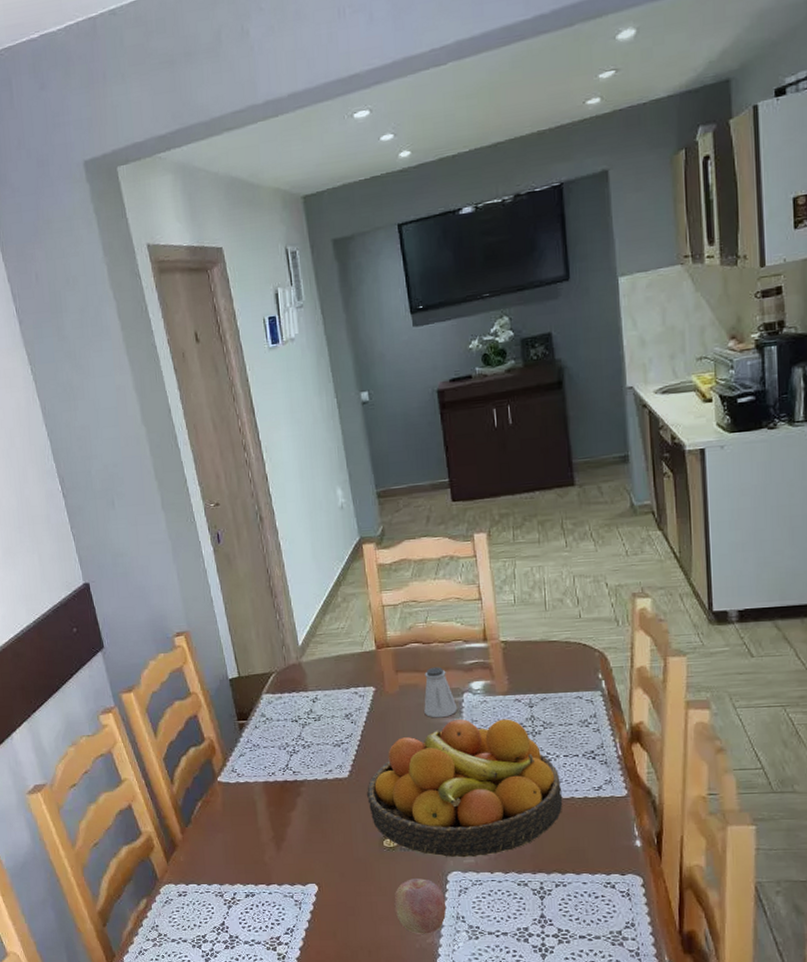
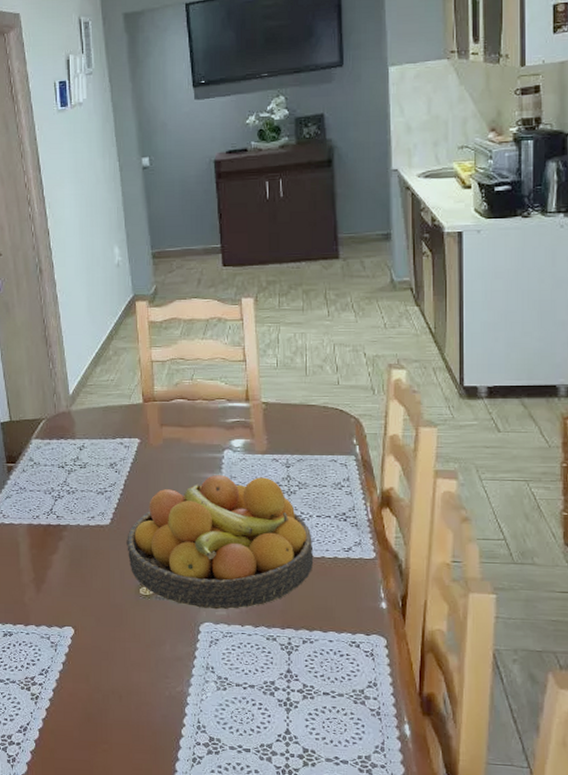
fruit: present [394,878,446,934] -> none [147,627,197,683]
saltshaker: present [424,667,458,718] -> none [186,423,218,473]

